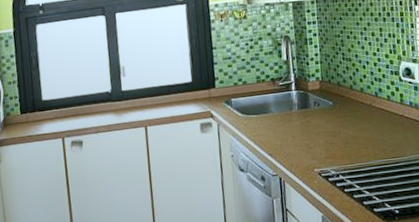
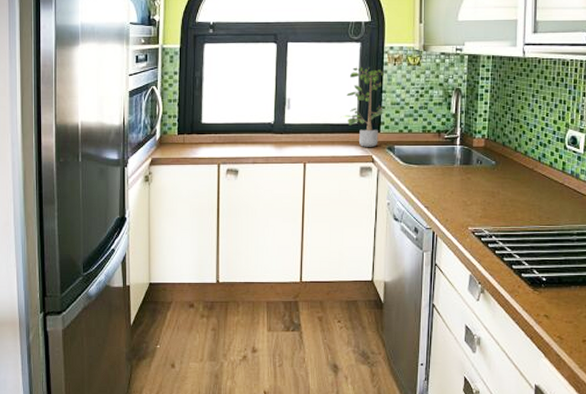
potted plant: none [175,26,219,104] -> present [340,67,387,147]

